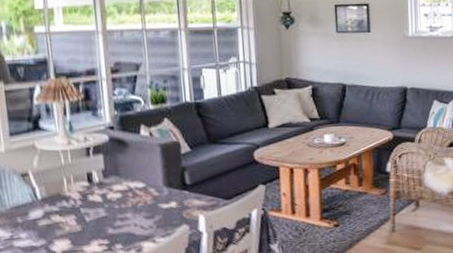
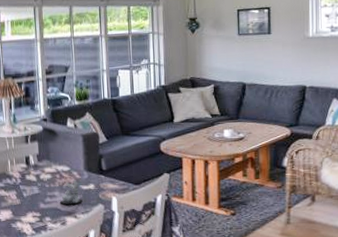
candle: none [134,197,163,228] -> present [60,179,83,205]

